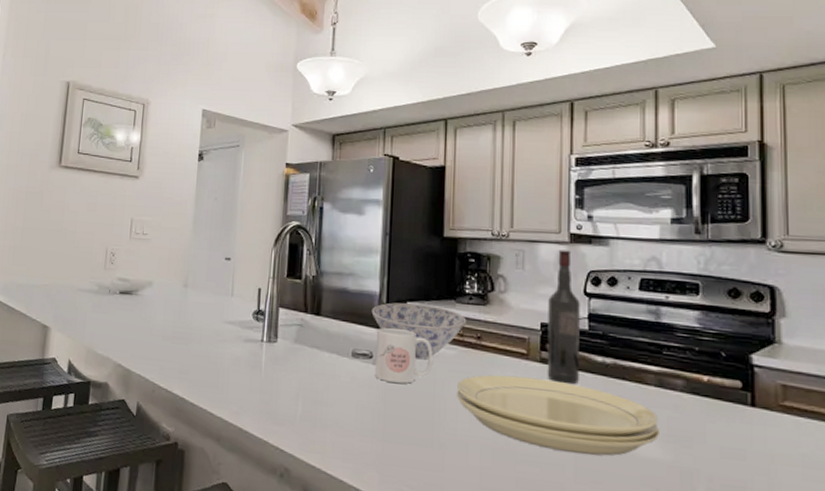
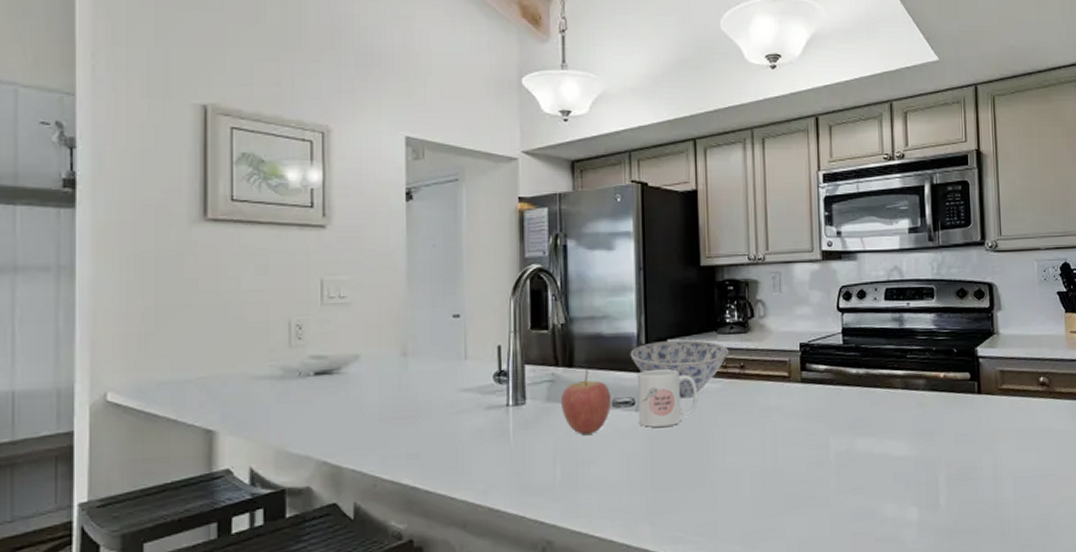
fruit: none [306,319,352,379] -> present [560,369,612,435]
plate: present [457,375,660,456] -> none [724,398,908,466]
wine bottle: present [547,249,580,384] -> none [805,268,837,399]

